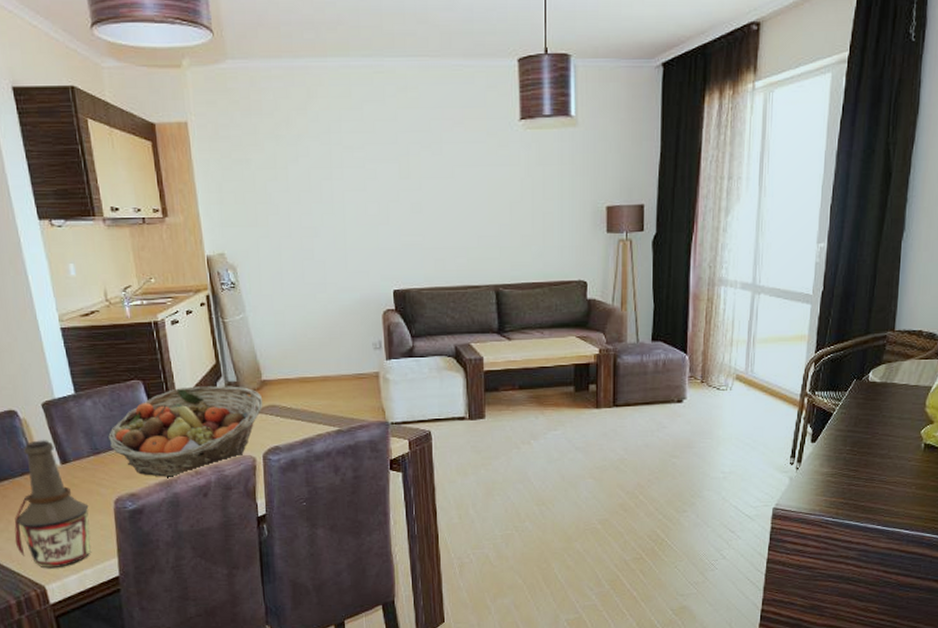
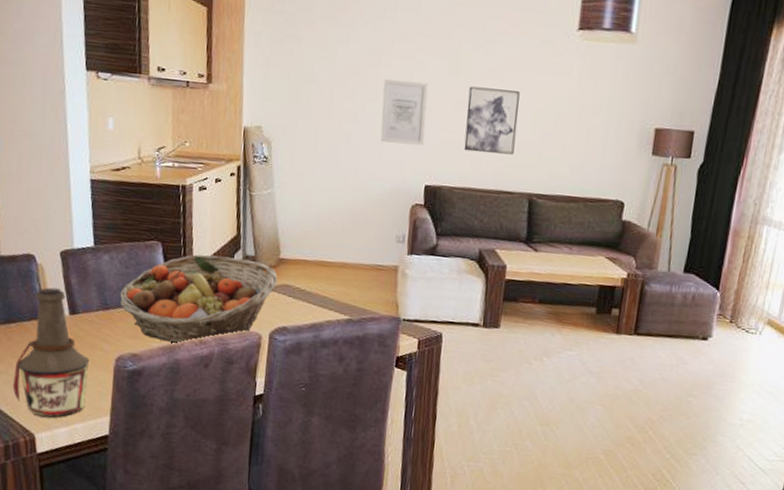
wall art: none [339,190,386,253] -> present [380,78,428,146]
wall art: none [423,187,475,252] -> present [464,86,520,155]

